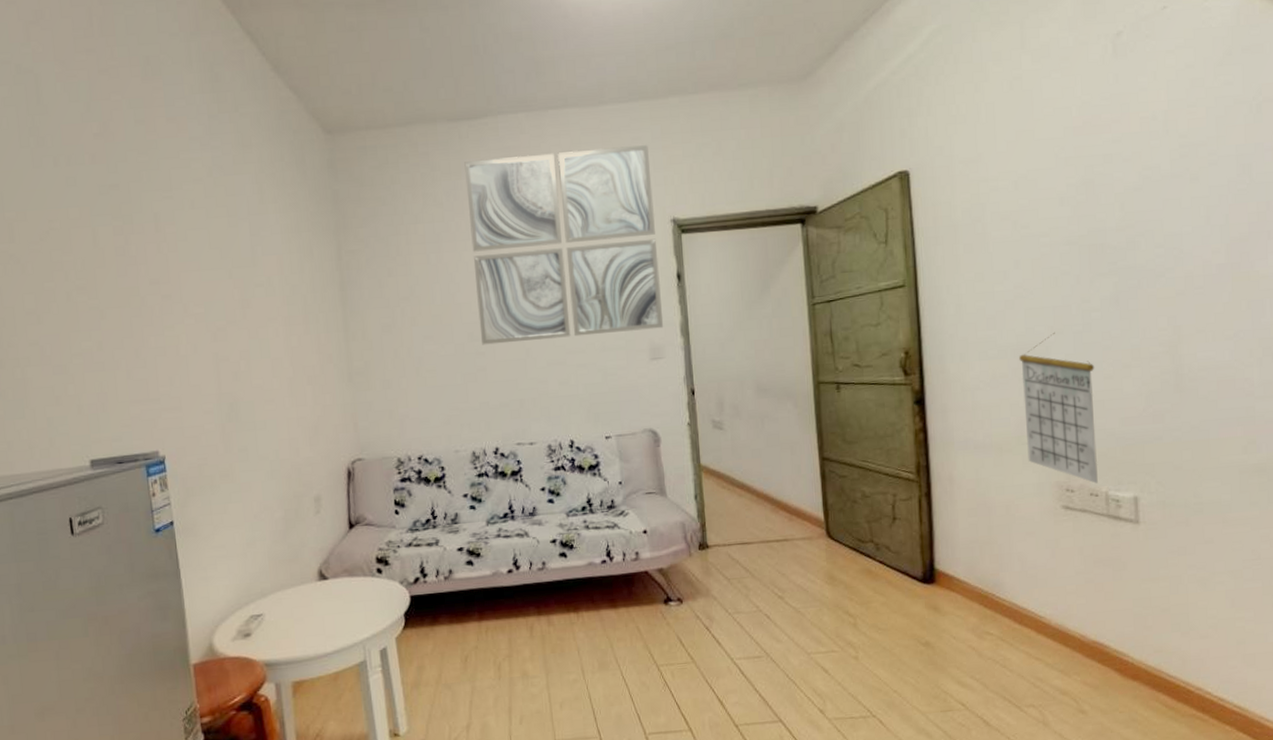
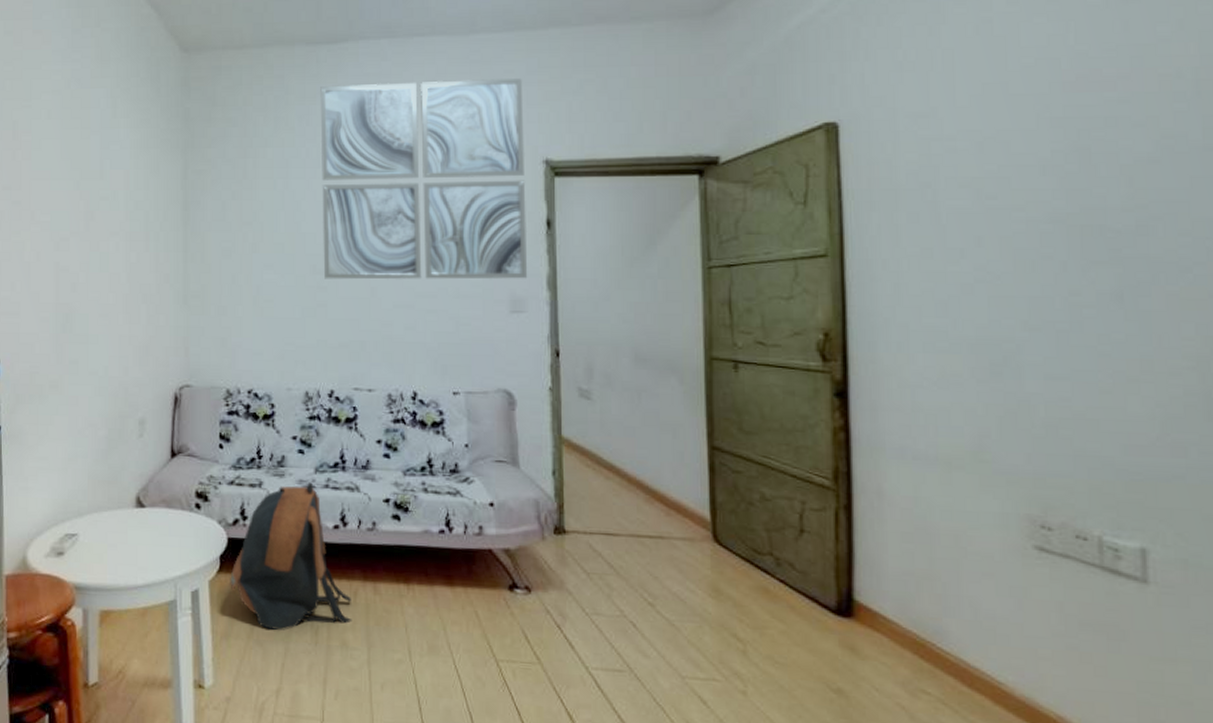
backpack: none [415,534,531,673] -> present [230,482,353,630]
calendar: present [1018,332,1098,484] -> none [977,327,1088,524]

